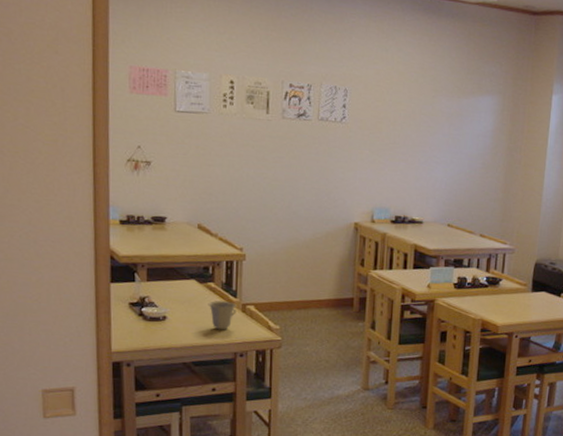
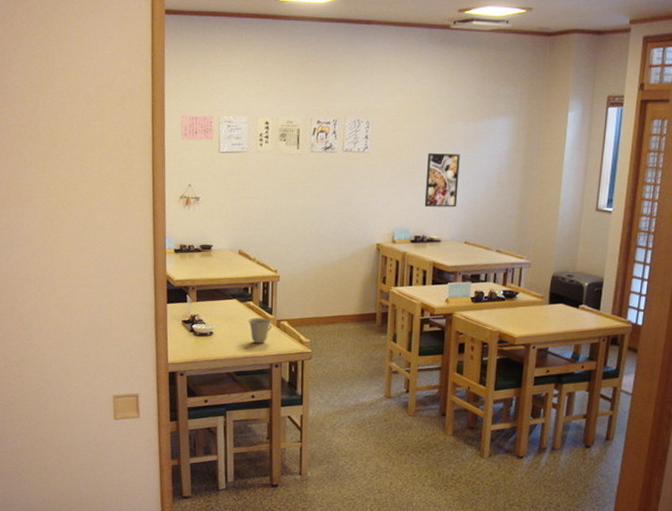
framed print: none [406,128,444,188] -> present [424,153,460,208]

